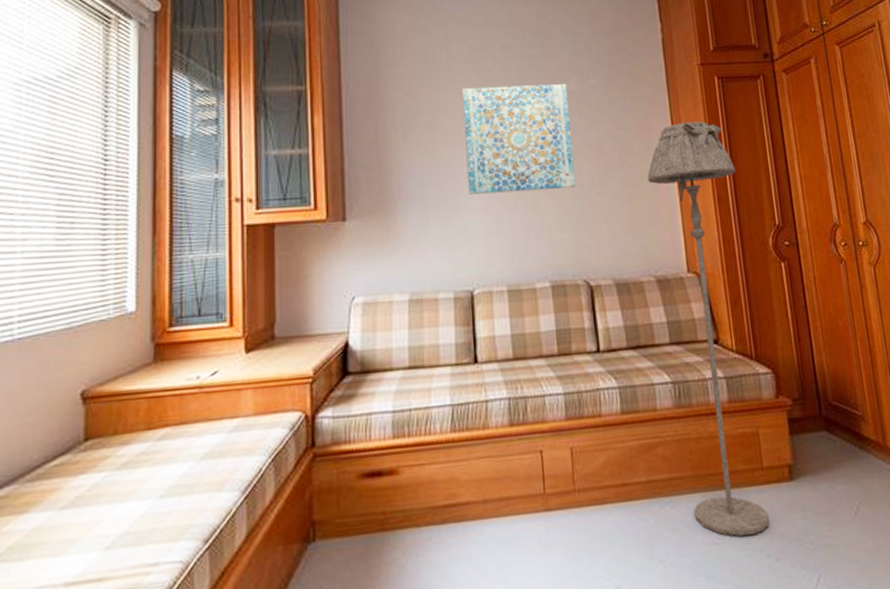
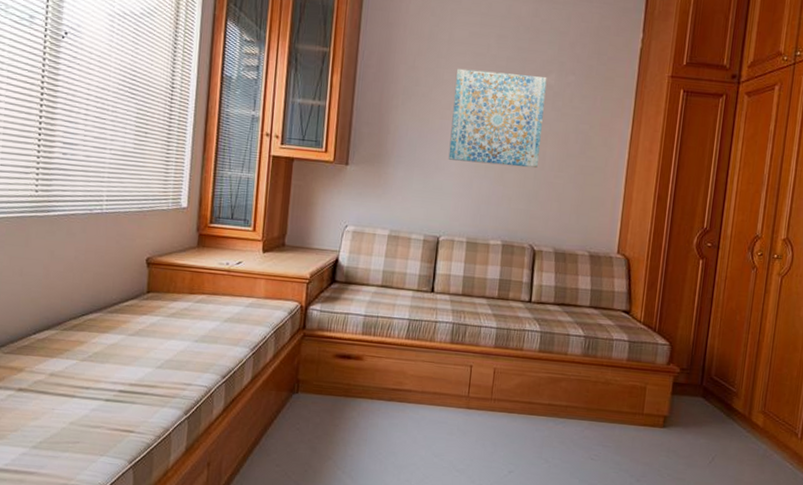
floor lamp: present [647,121,769,537] -> none [580,126,680,459]

